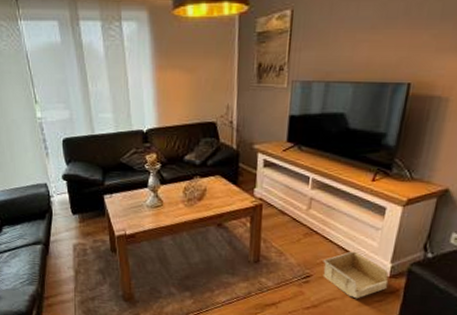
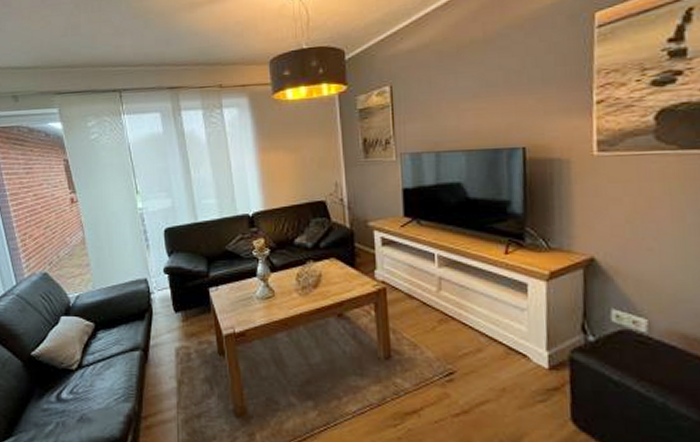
storage bin: present [322,251,389,299] -> none [466,338,550,400]

